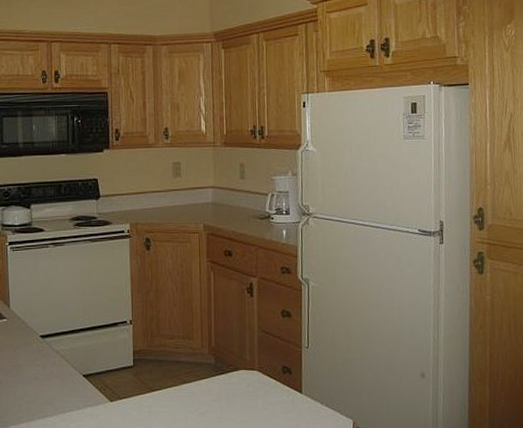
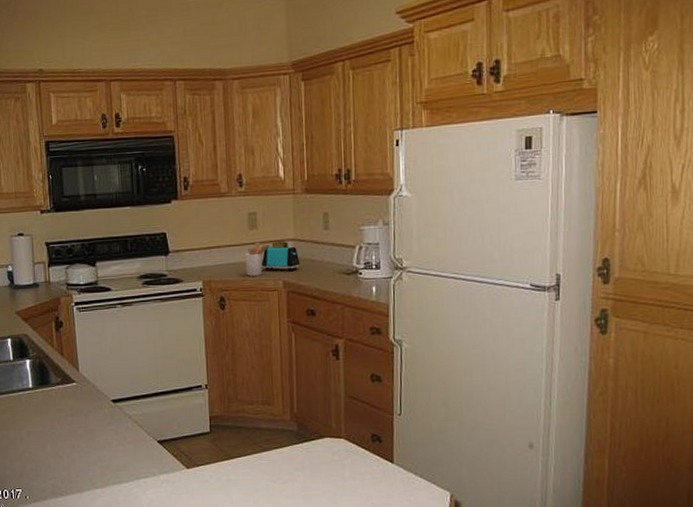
utensil holder: none [169,188,192,219] -> present [244,242,270,276]
toaster: none [184,189,219,216] -> present [261,241,300,272]

